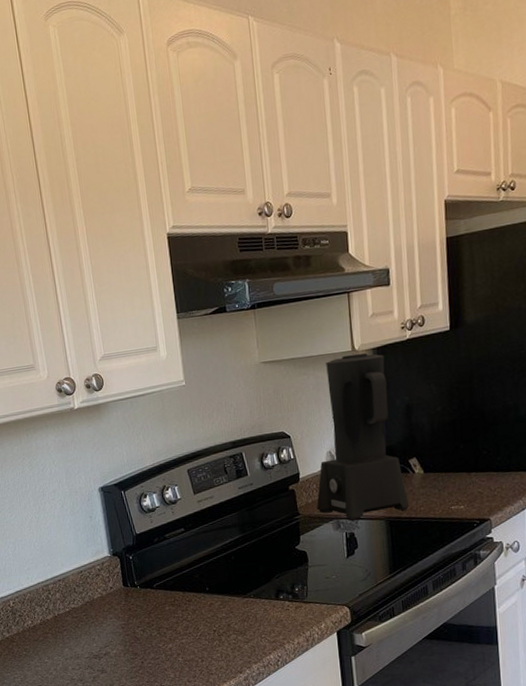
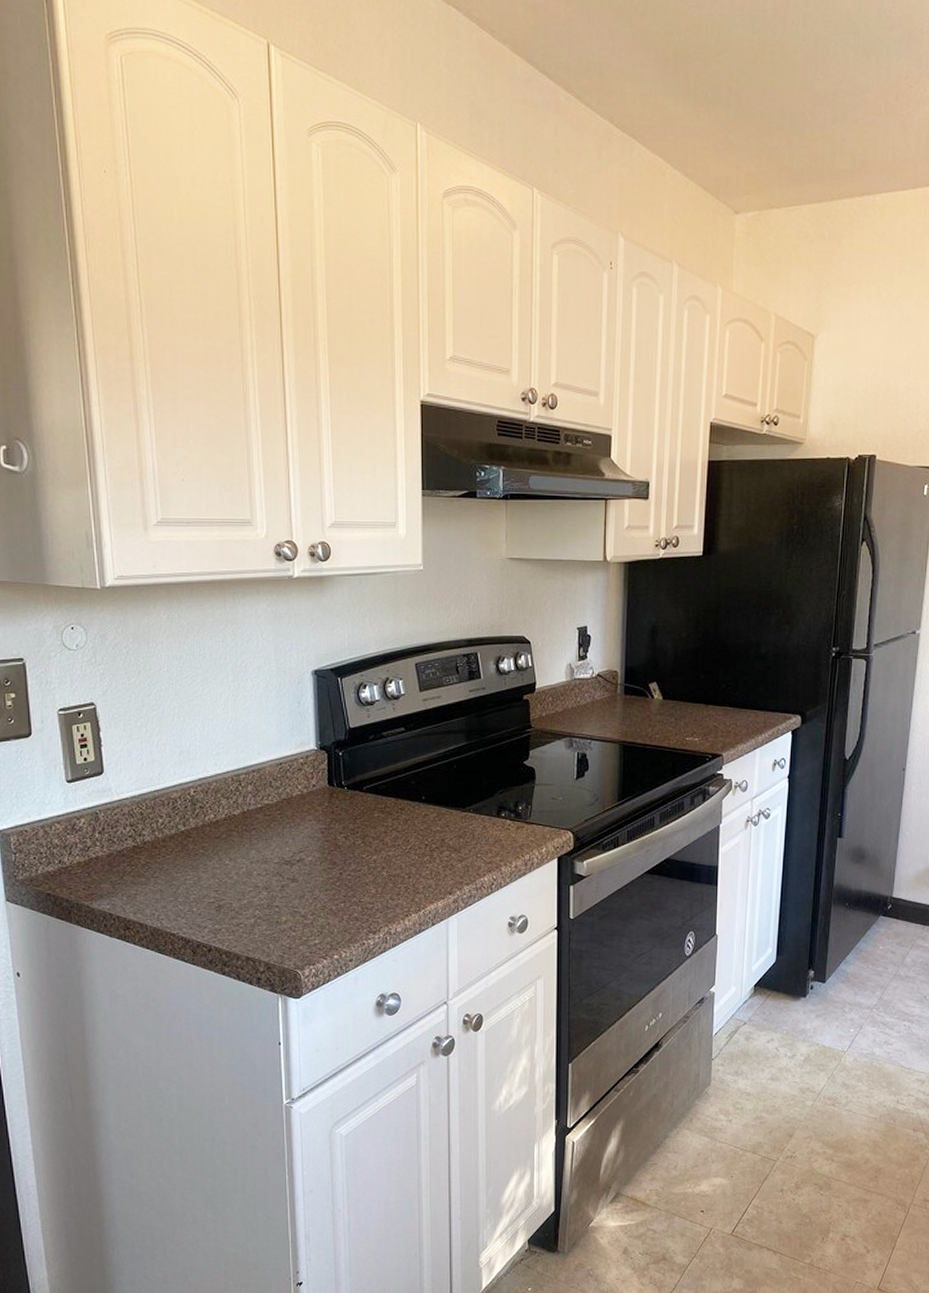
blender: present [317,352,410,521] -> none [551,564,645,740]

